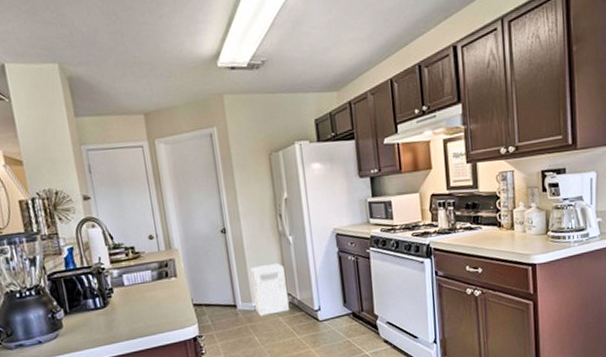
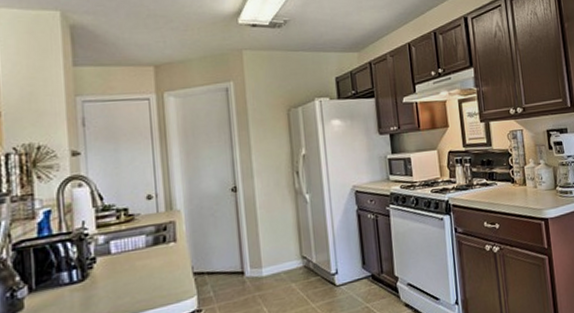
trash can: present [250,263,289,317] -> none [262,224,304,284]

